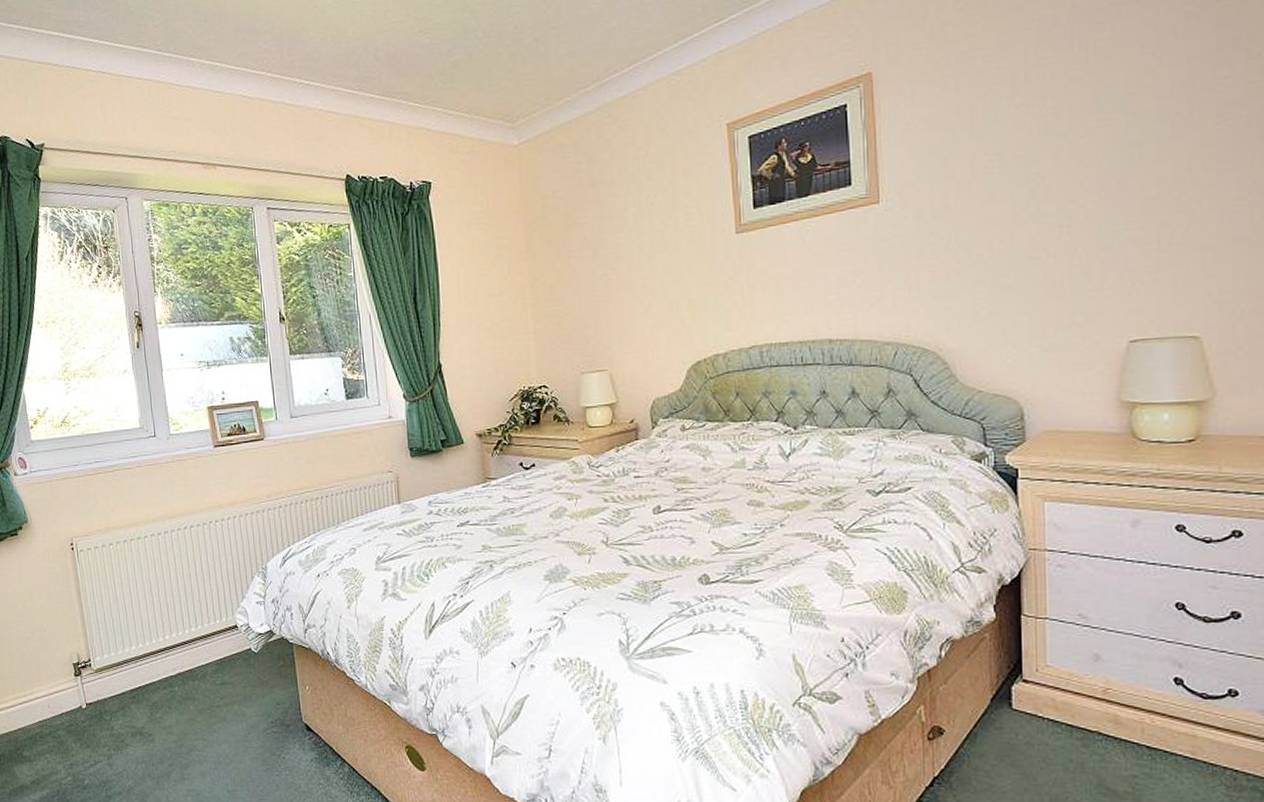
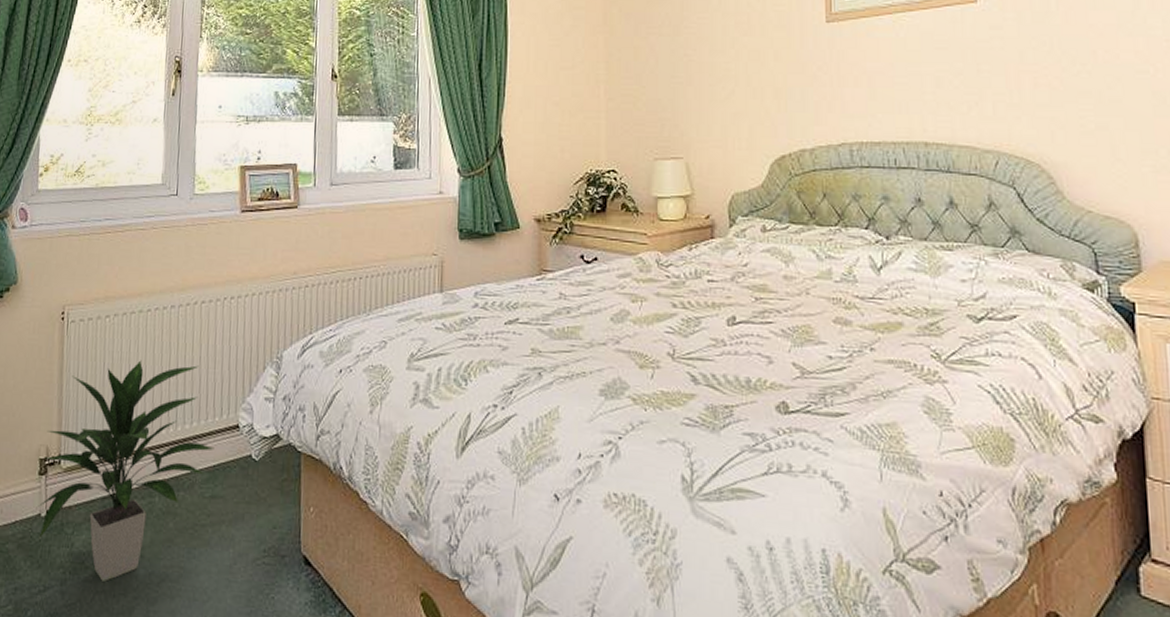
indoor plant: none [75,578,219,754] -> present [36,360,215,582]

